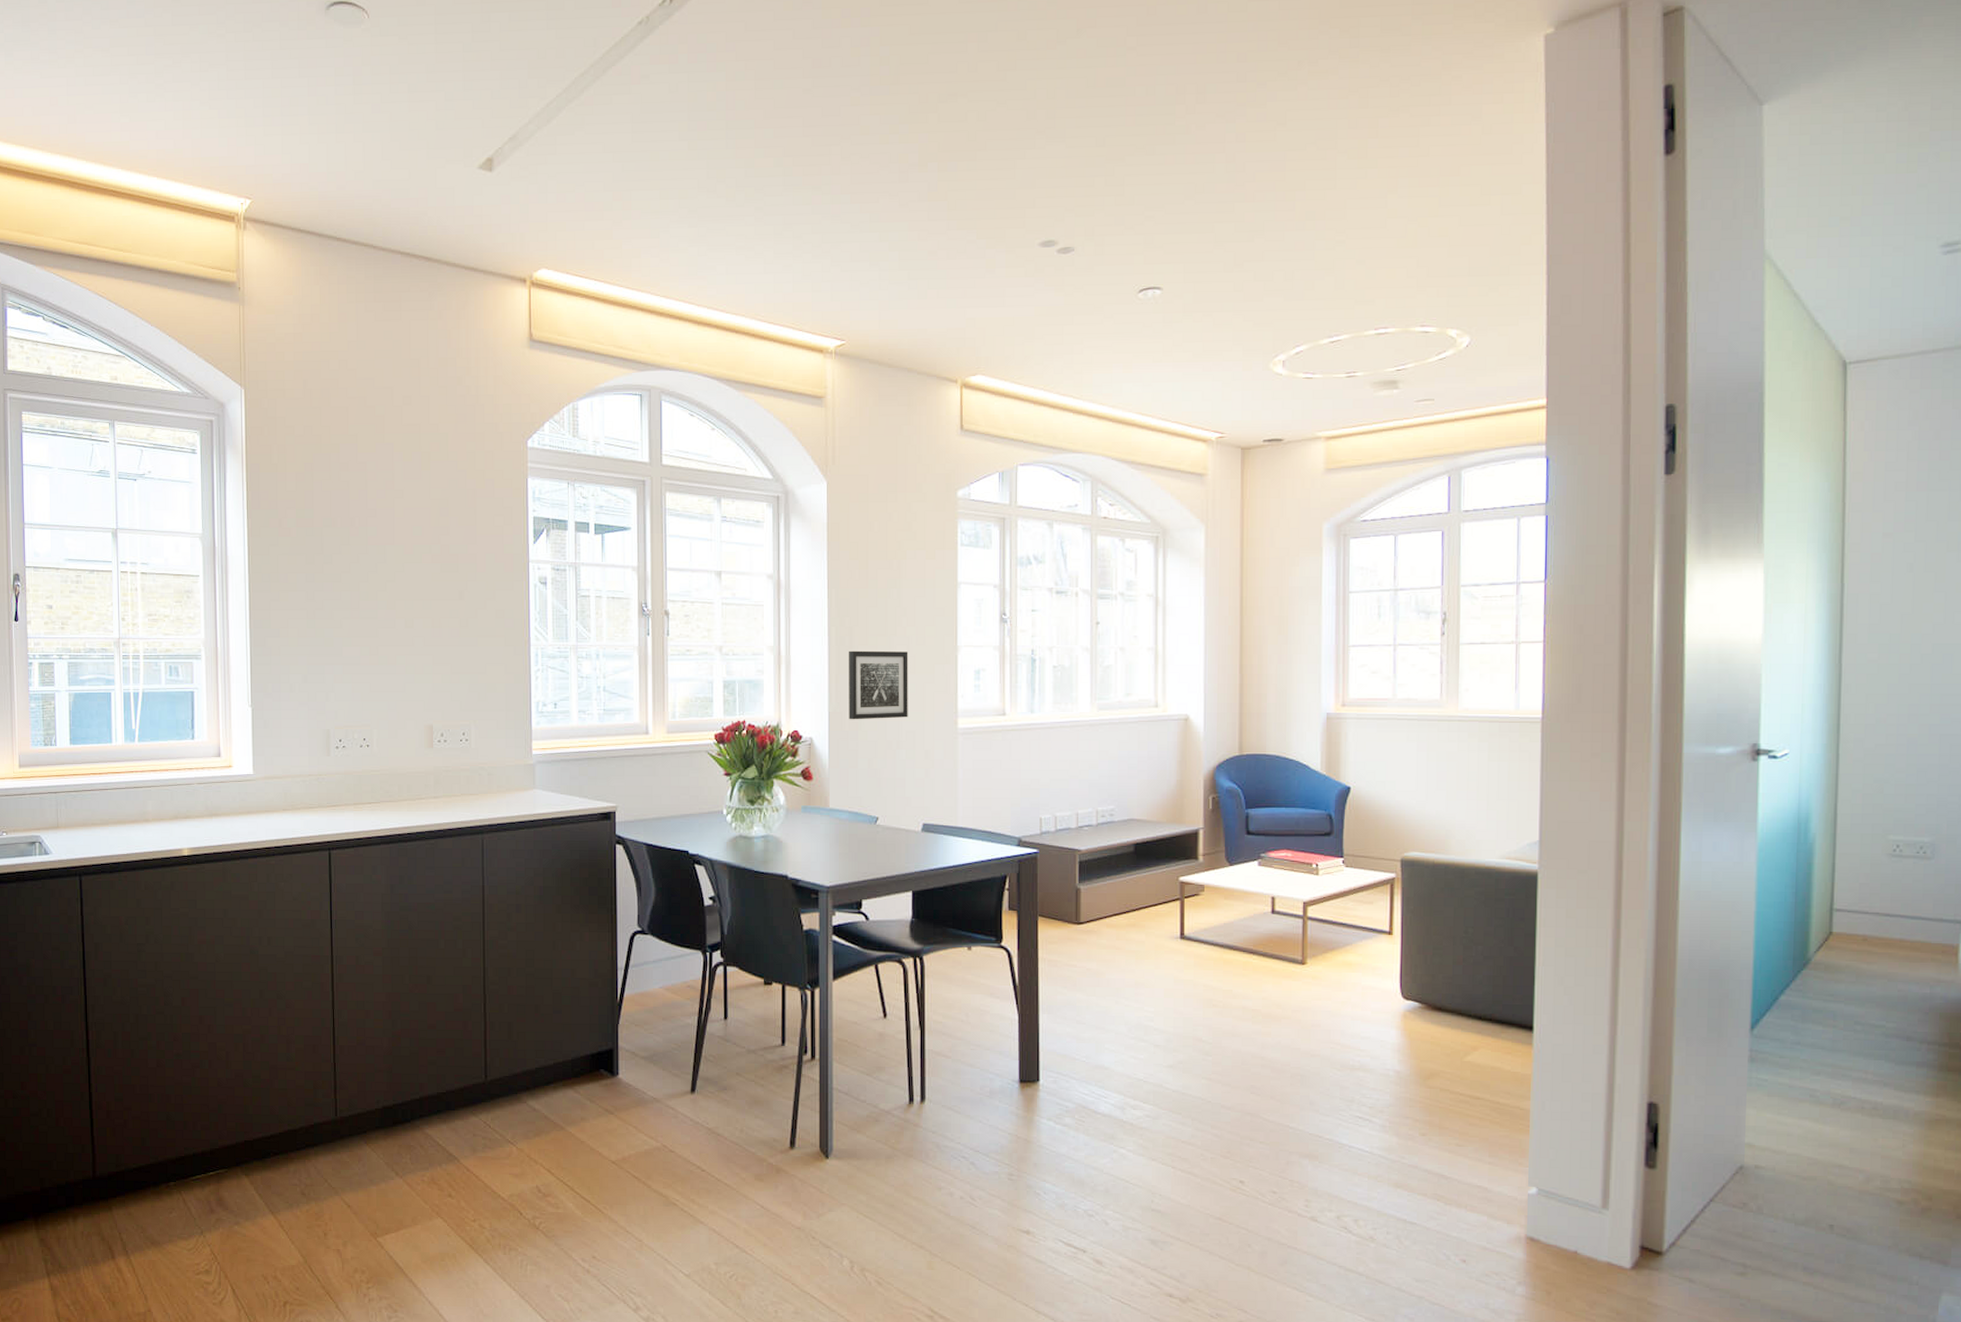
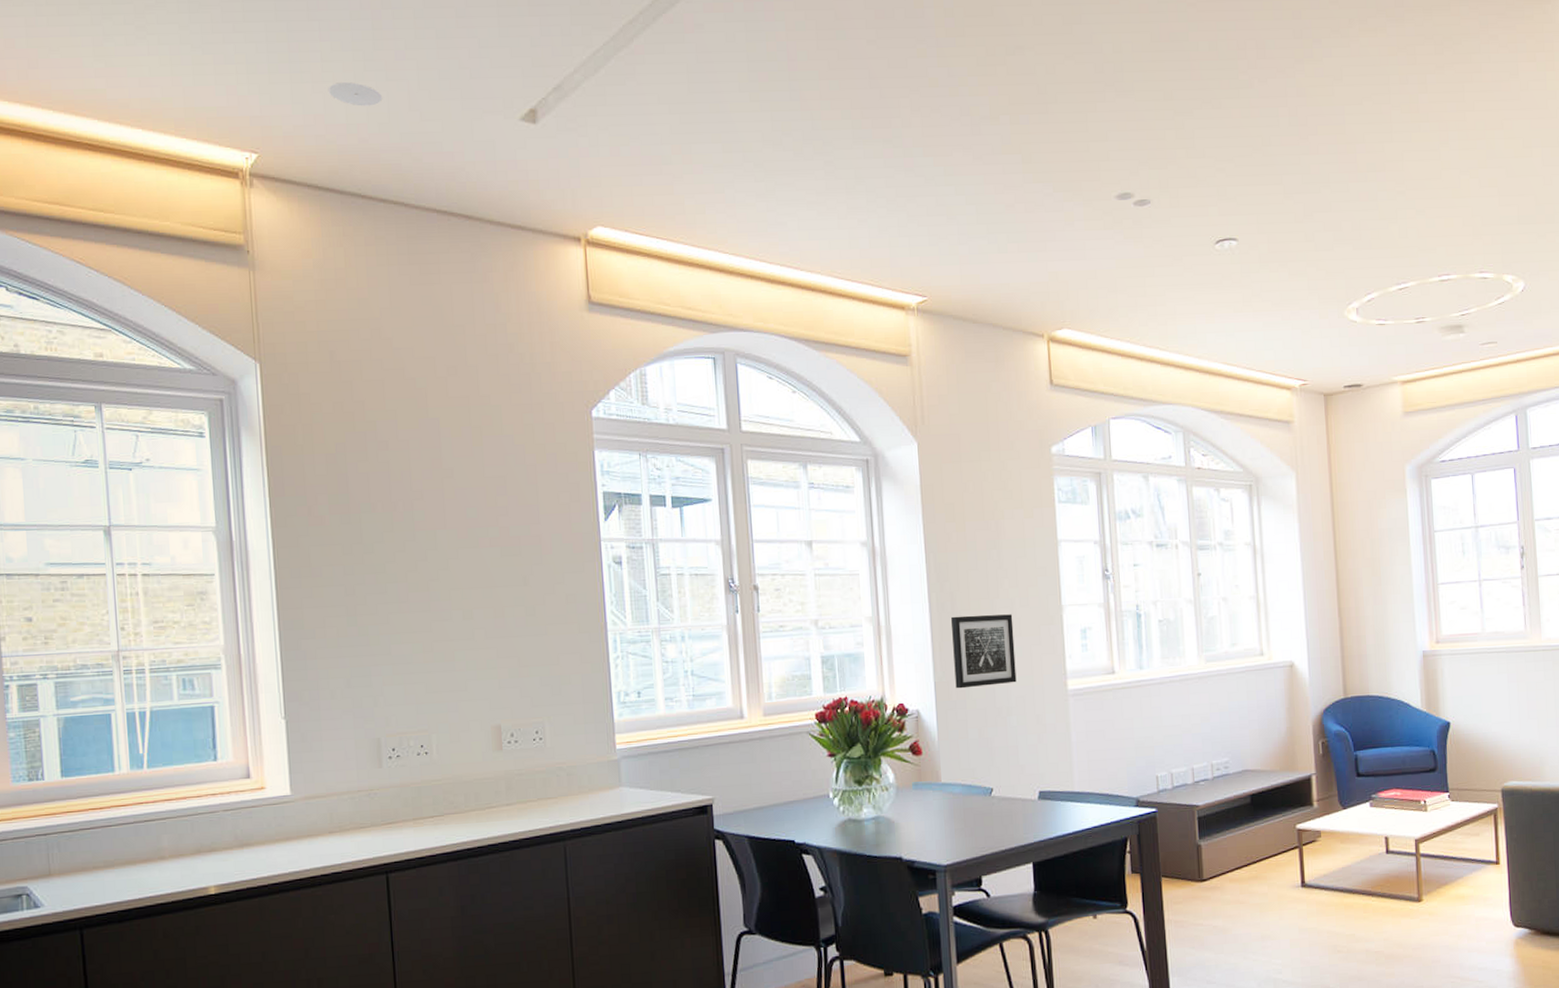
smoke detector: none [313,134,359,156] -> present [328,82,383,106]

